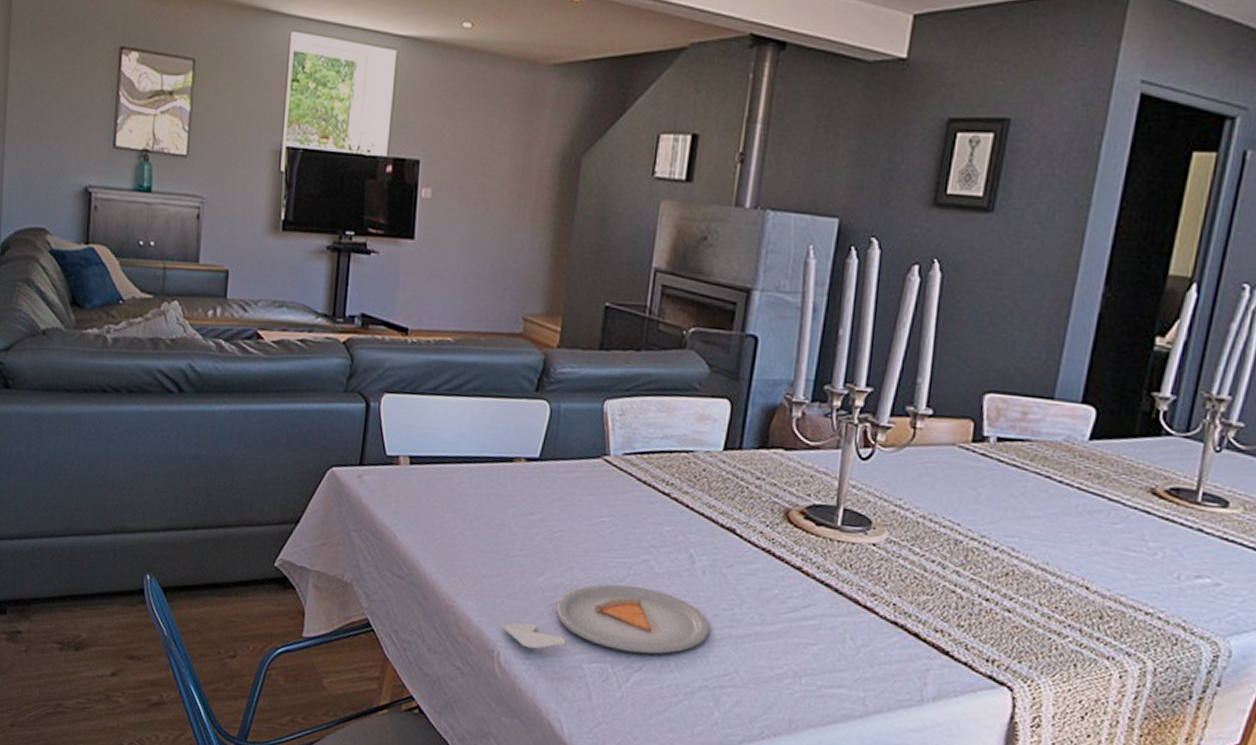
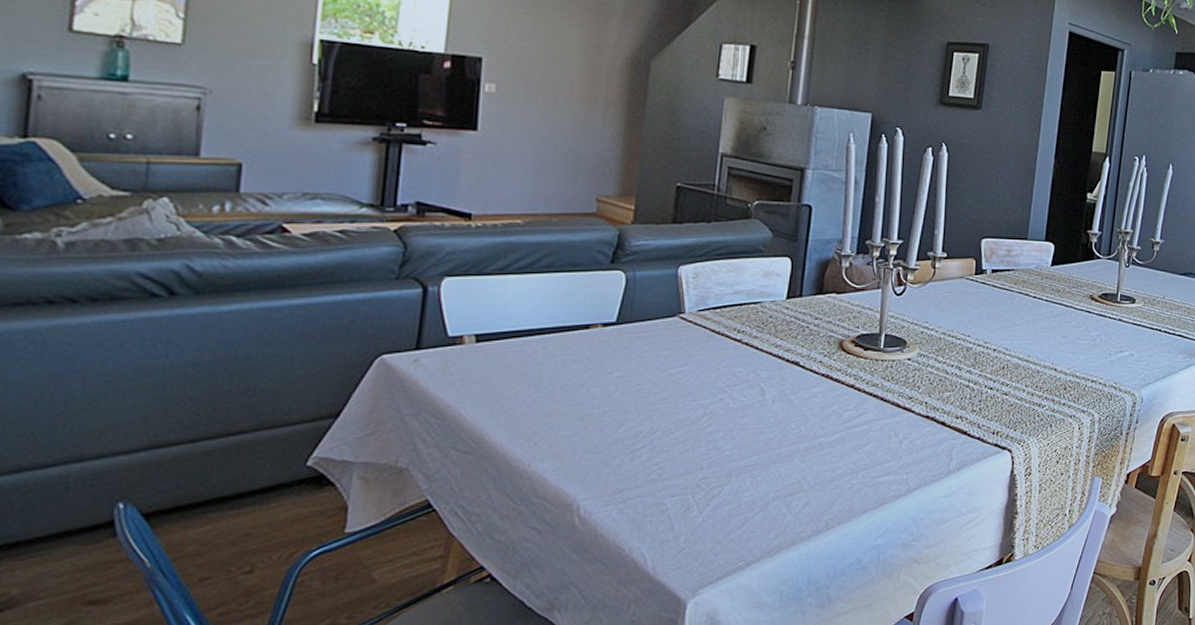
dinner plate: present [501,584,710,654] -> none [580,423,781,496]

